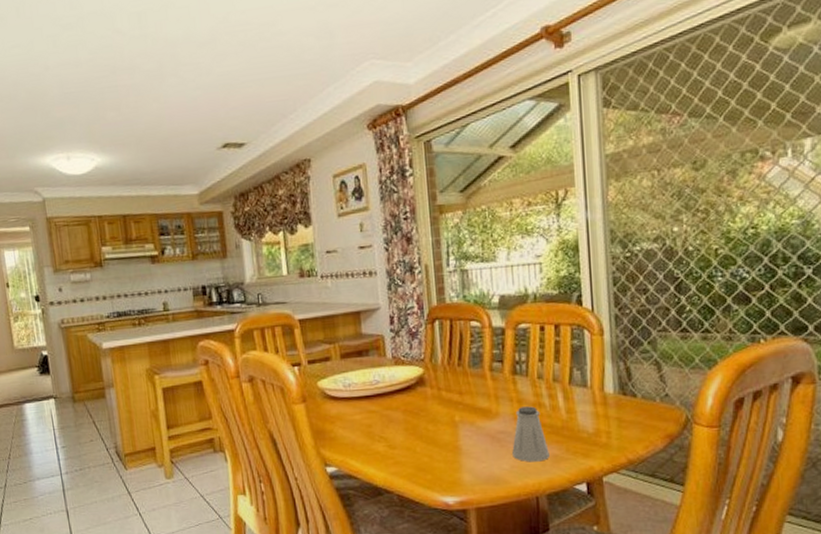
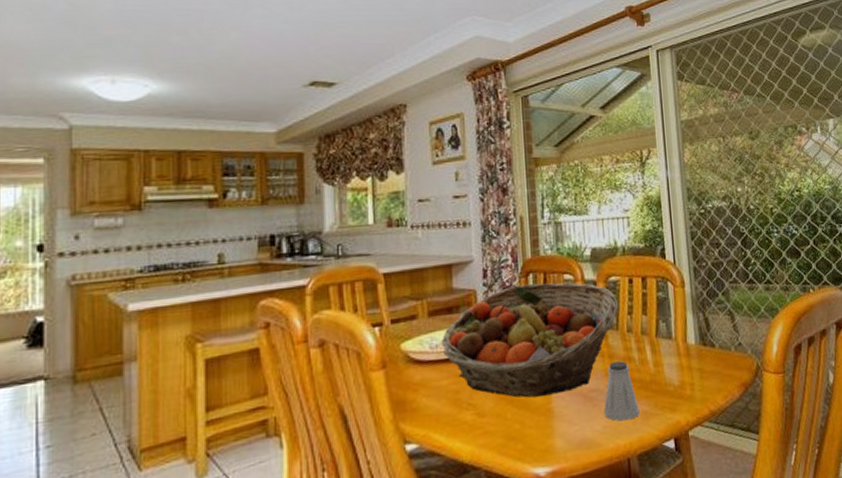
fruit basket: none [353,329,529,435] -> present [440,282,619,398]

